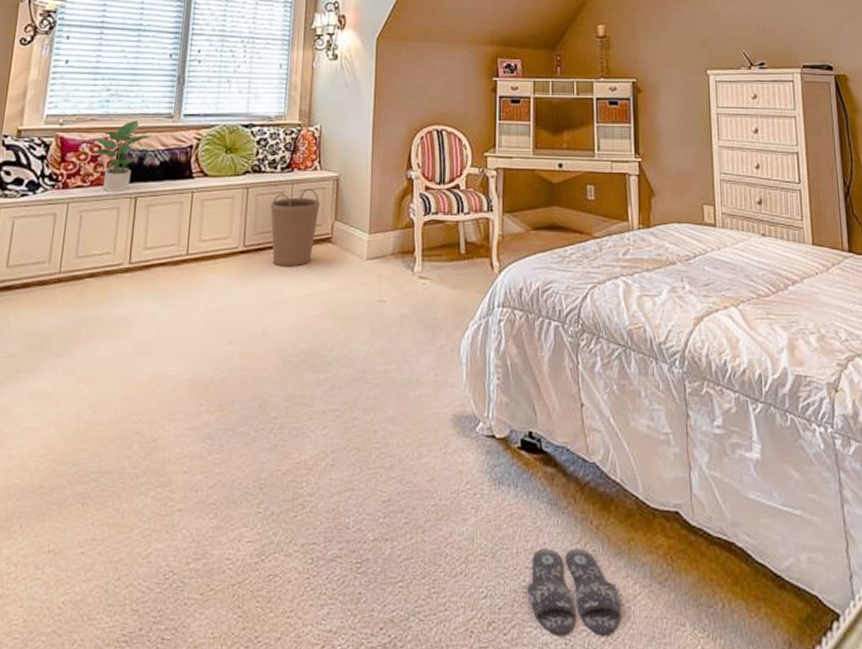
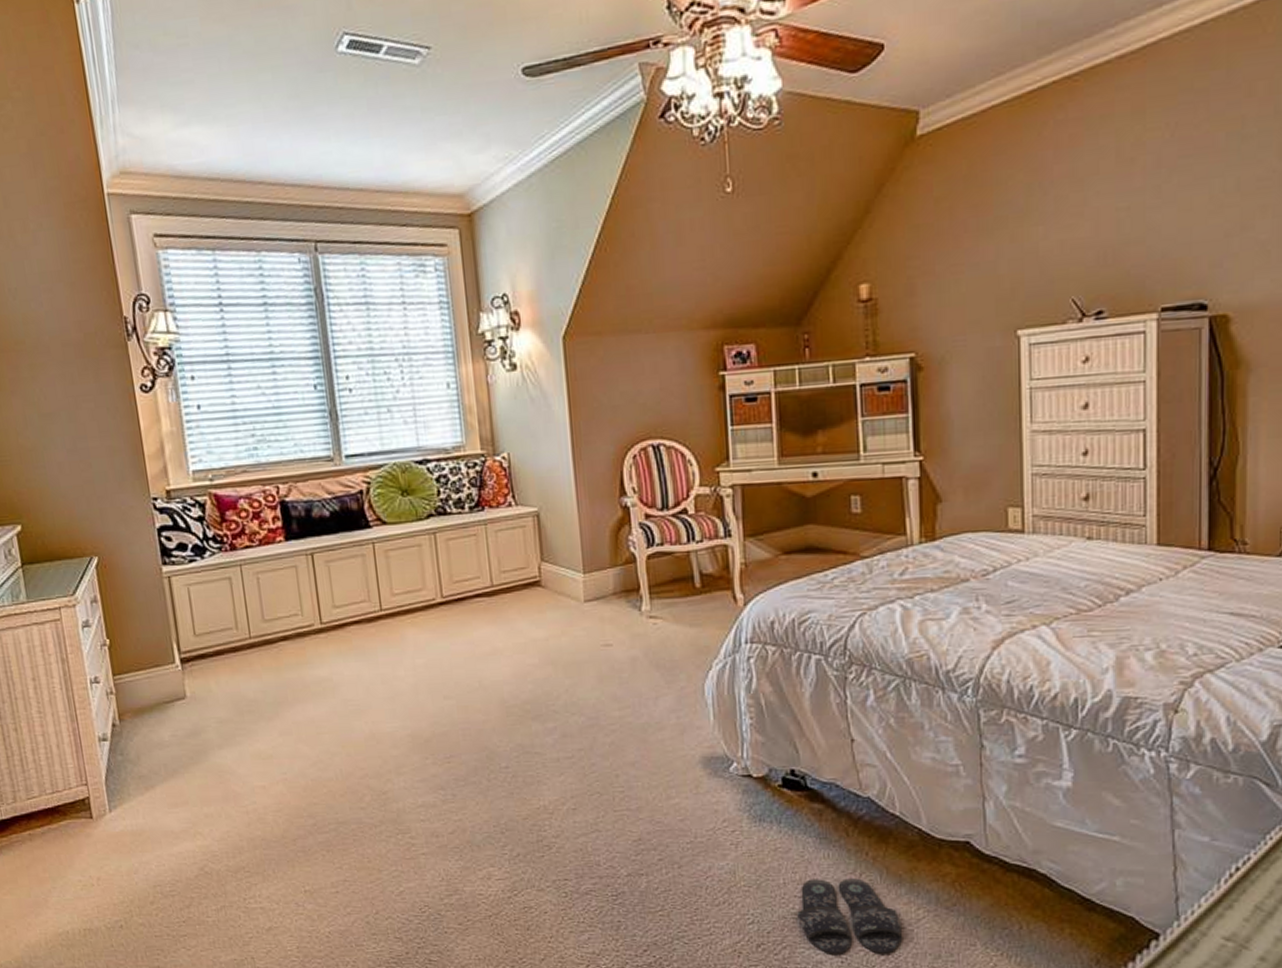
potted plant: present [92,120,152,193] -> none [251,467,315,551]
basket: present [270,188,320,267] -> none [463,527,522,616]

